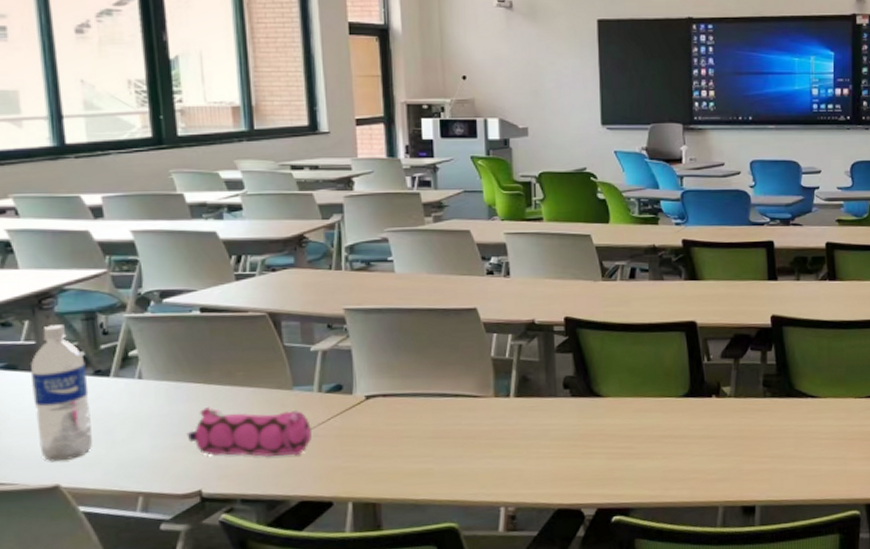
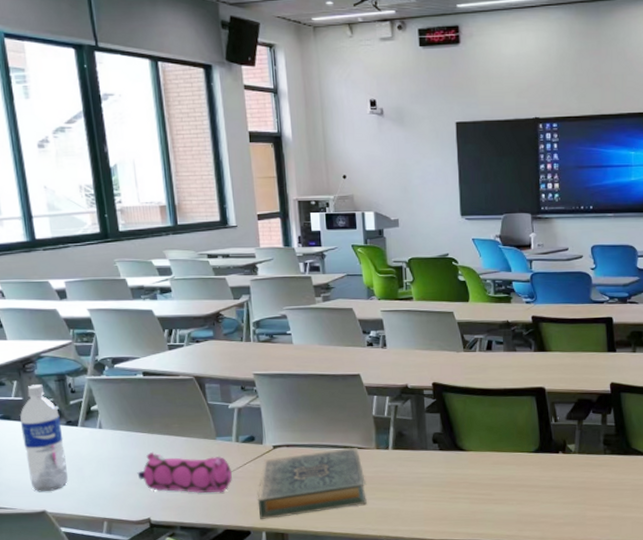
hardback book: none [343,396,481,487] -> present [257,448,367,519]

